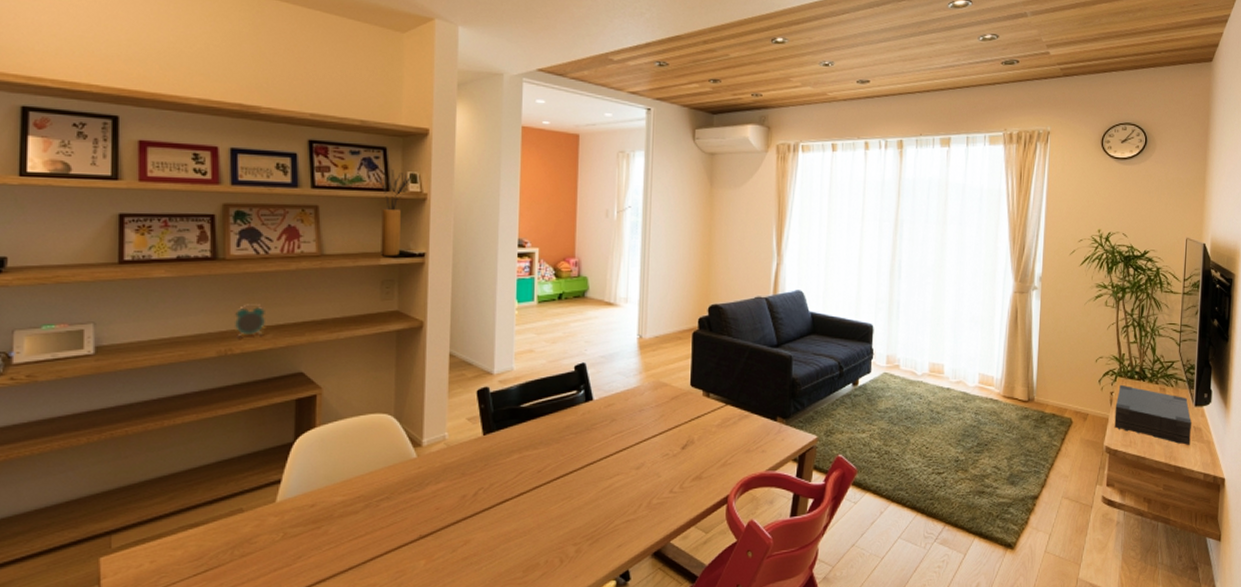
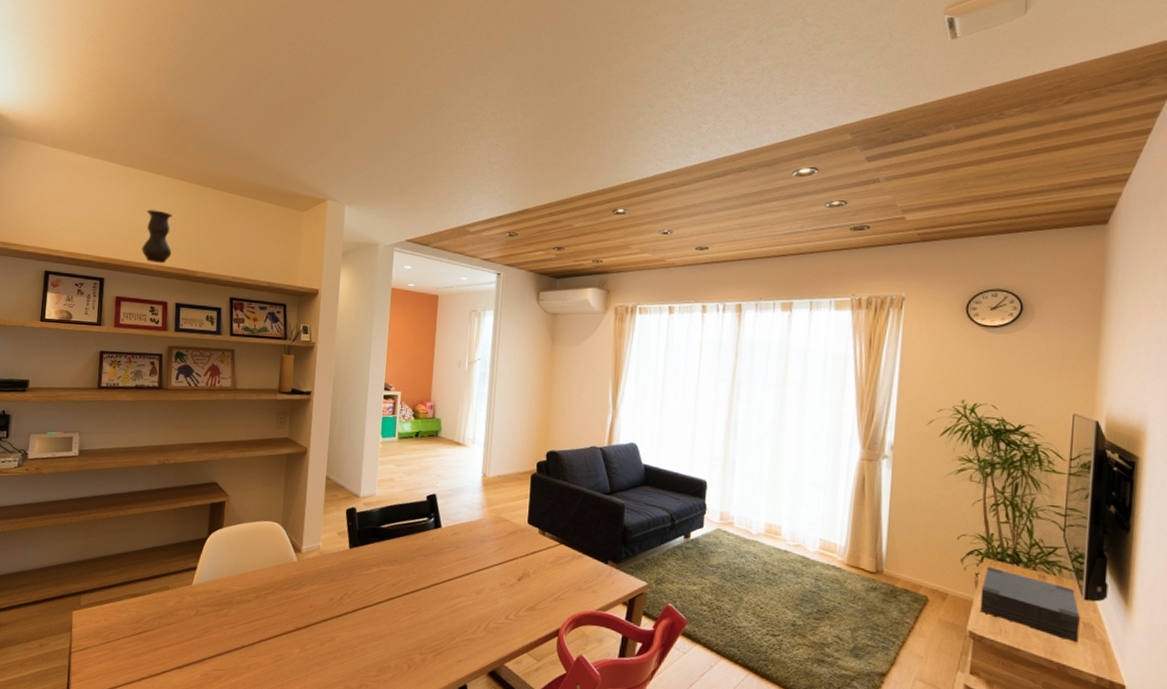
vase: none [175,25,221,97] -> present [142,210,172,264]
alarm clock: present [235,304,265,337] -> none [171,425,193,451]

